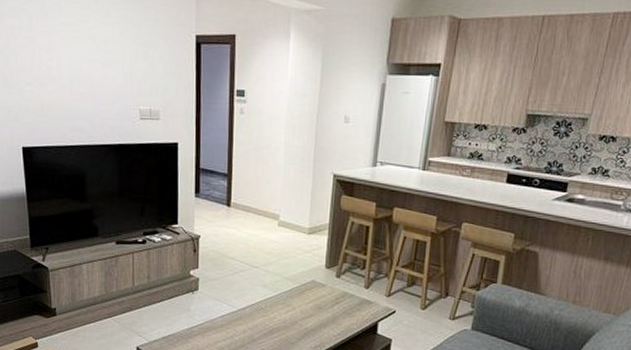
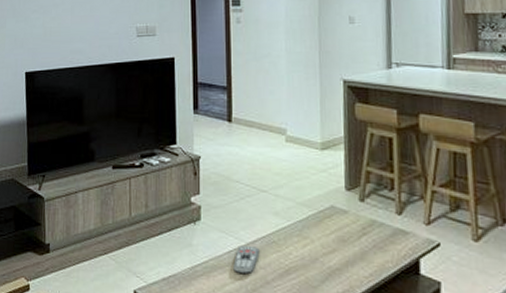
remote control: none [225,311,249,334] -> present [233,246,260,275]

